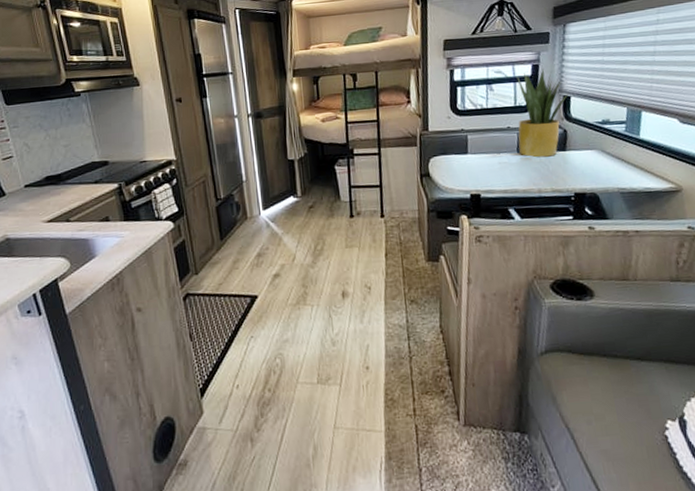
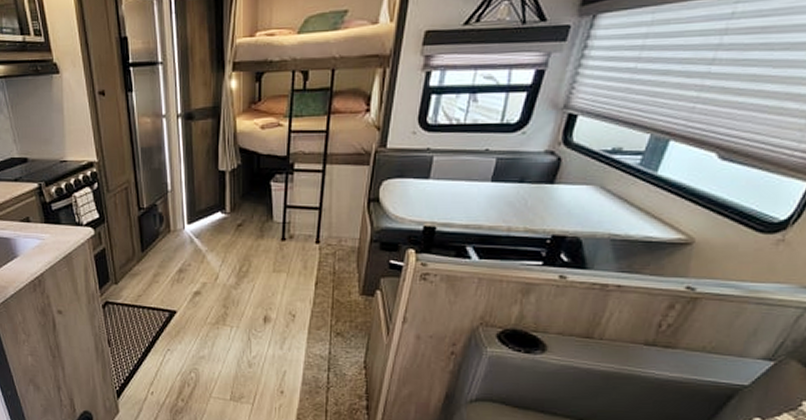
planter: present [517,69,570,158] -> none [493,76,577,190]

